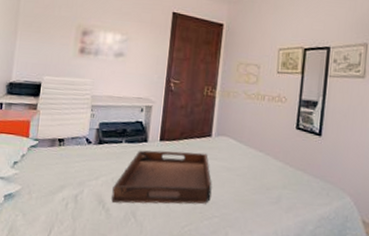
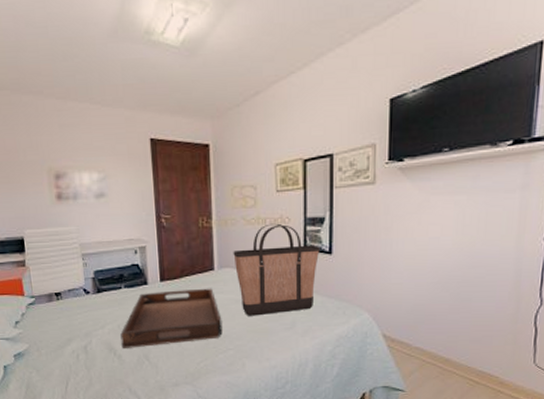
shopping bag: none [231,100,311,187] -> present [233,223,320,316]

